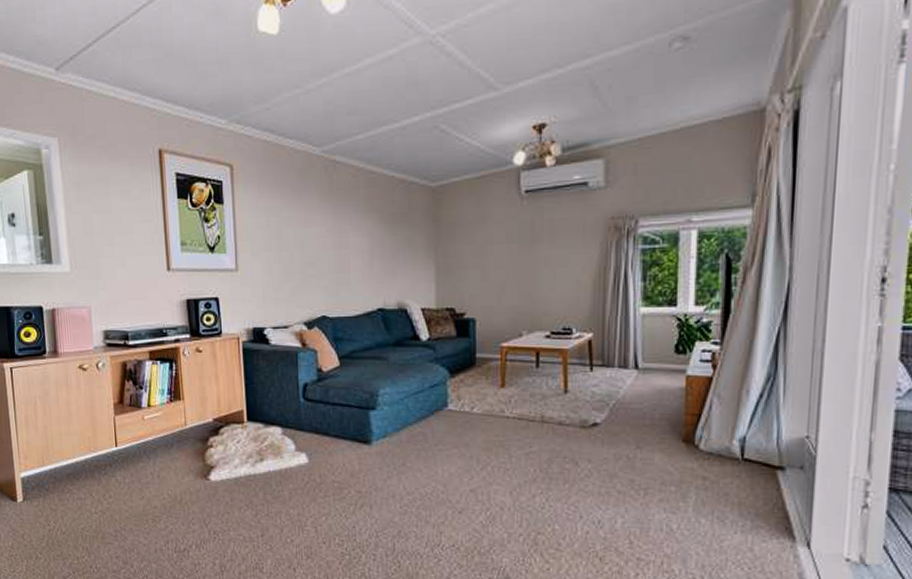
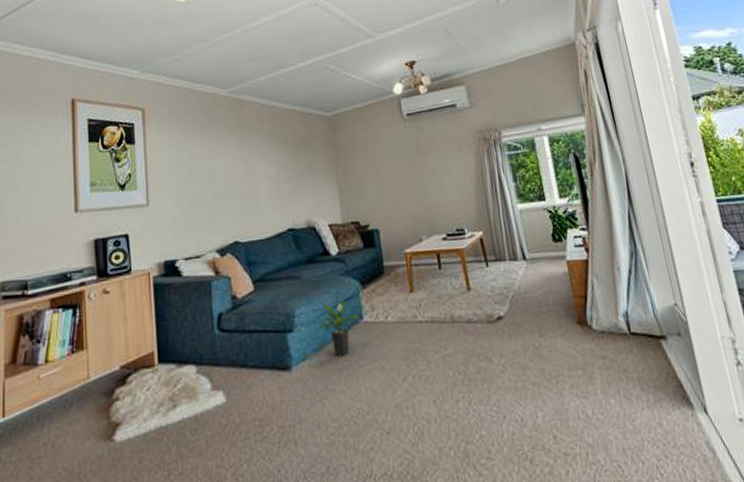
potted plant: none [399,385,446,438] -> present [317,299,361,357]

